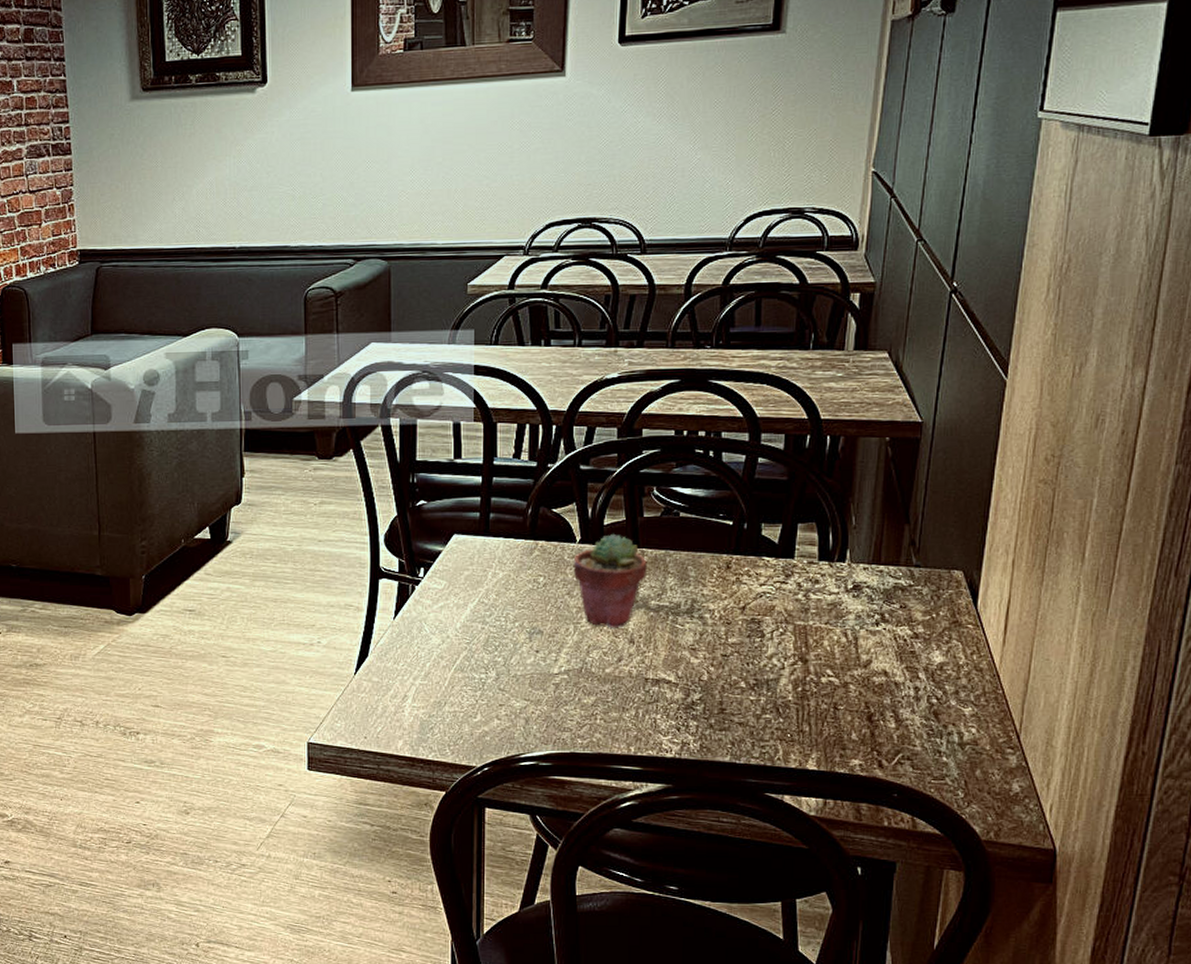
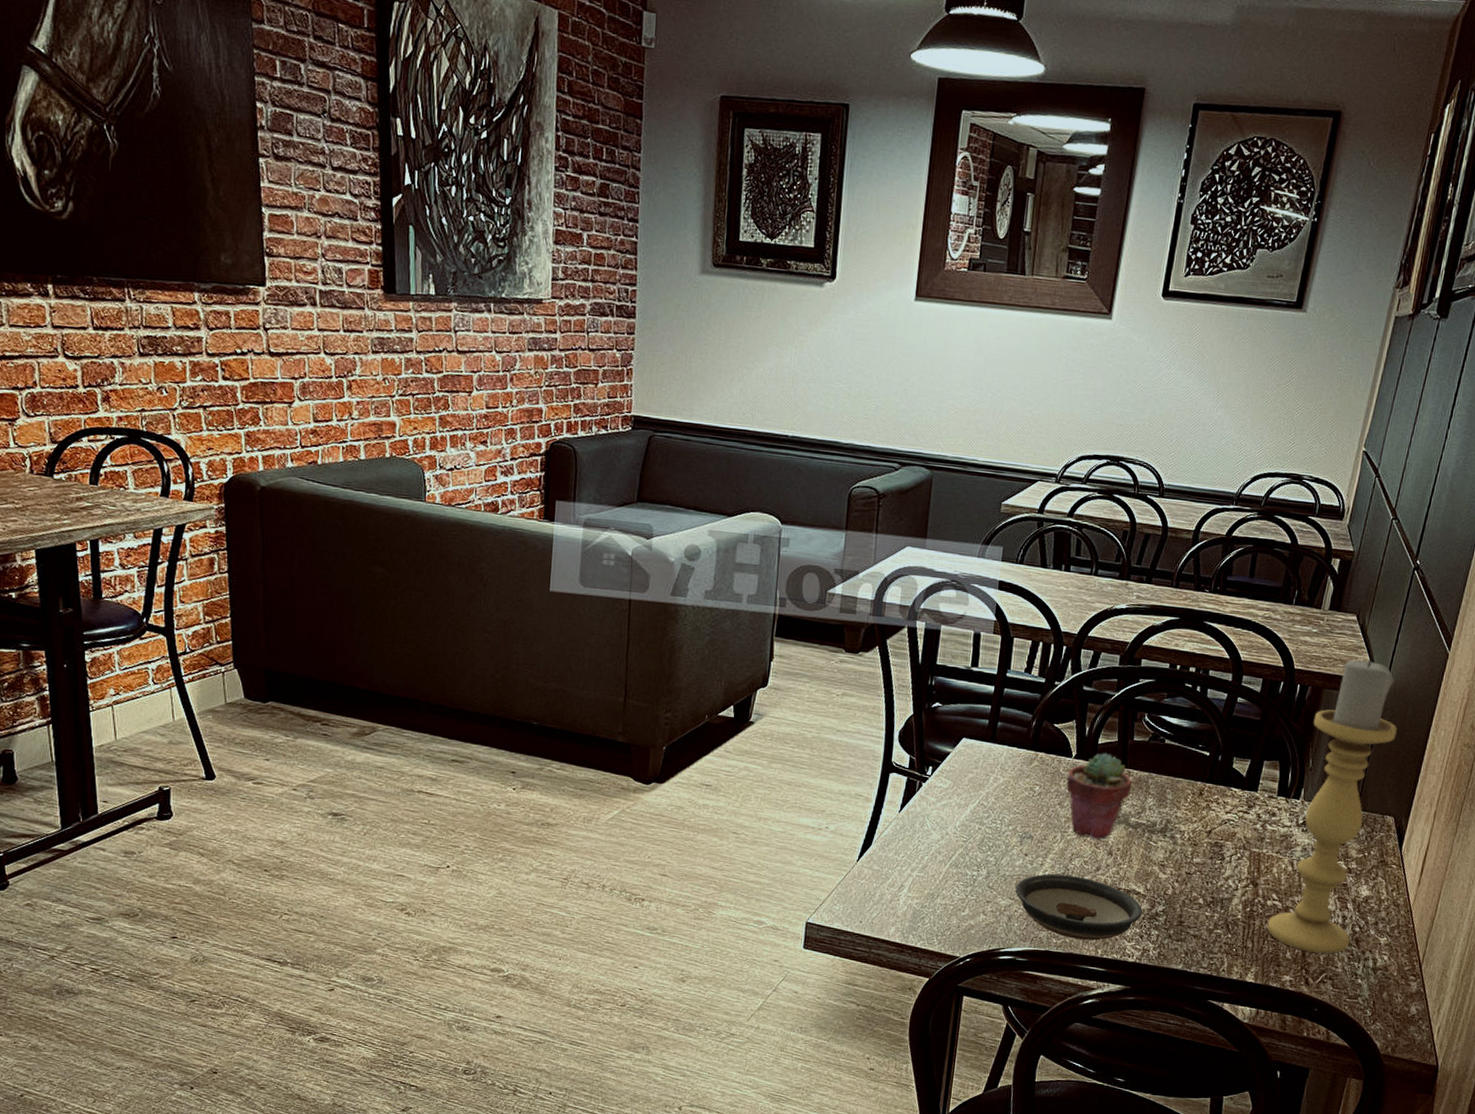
saucer: none [530,668,676,738] -> present [1015,874,1143,941]
candle holder: none [824,396,954,732] -> present [1266,657,1397,954]

